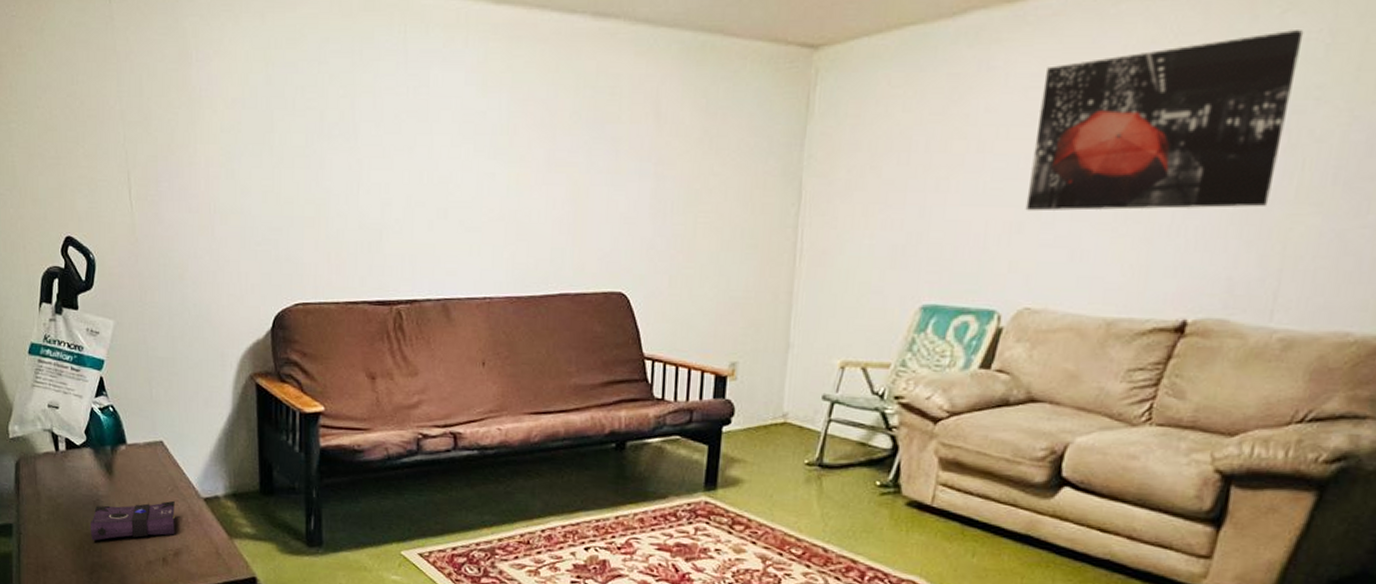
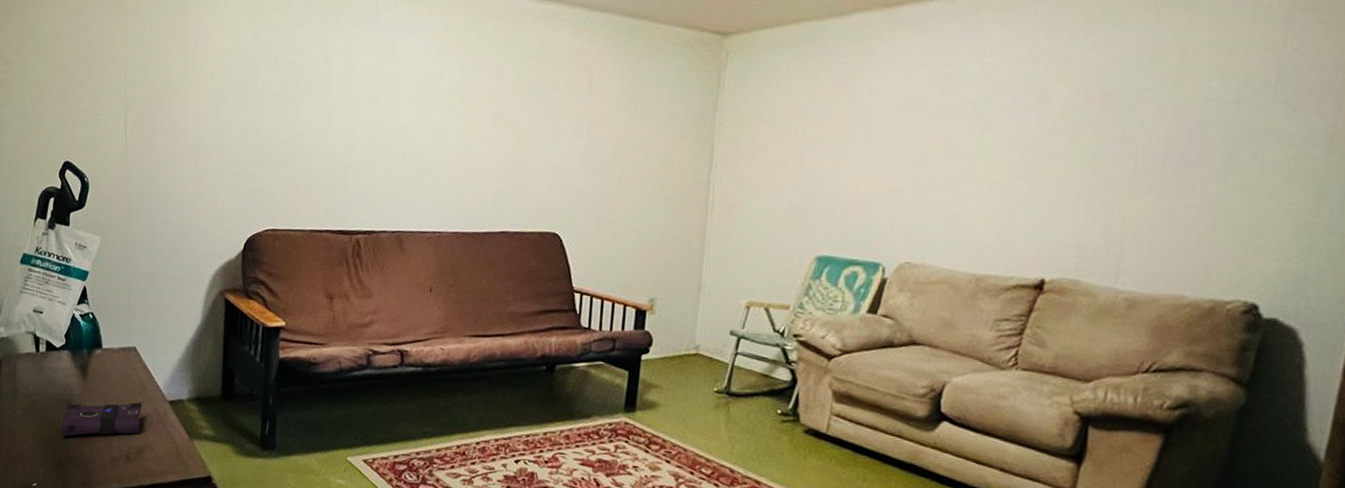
wall art: present [1025,30,1304,211] -> none [904,42,1132,186]

